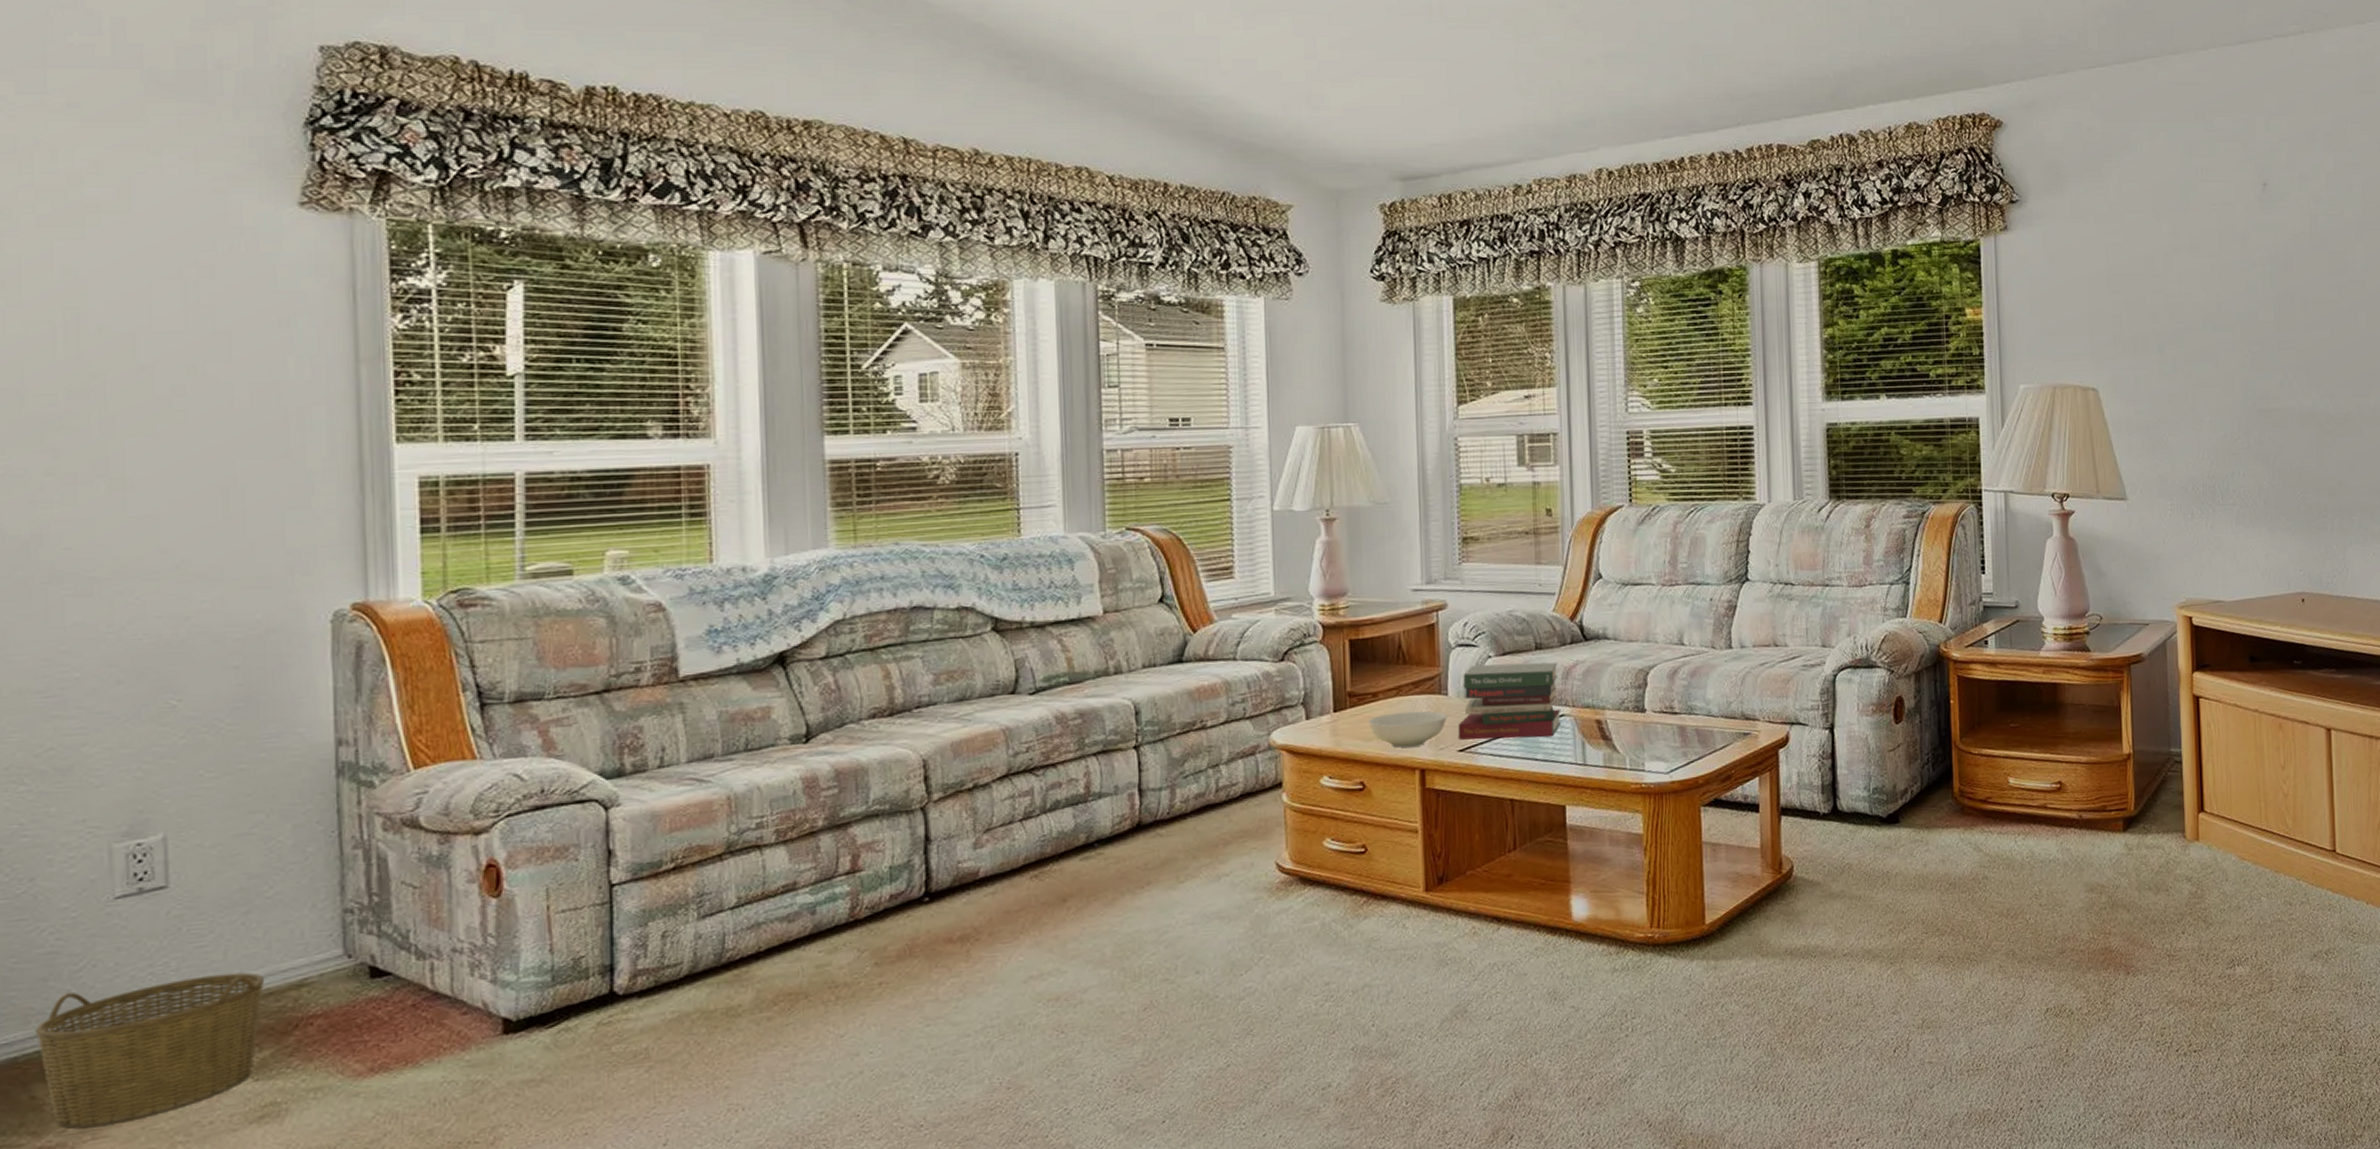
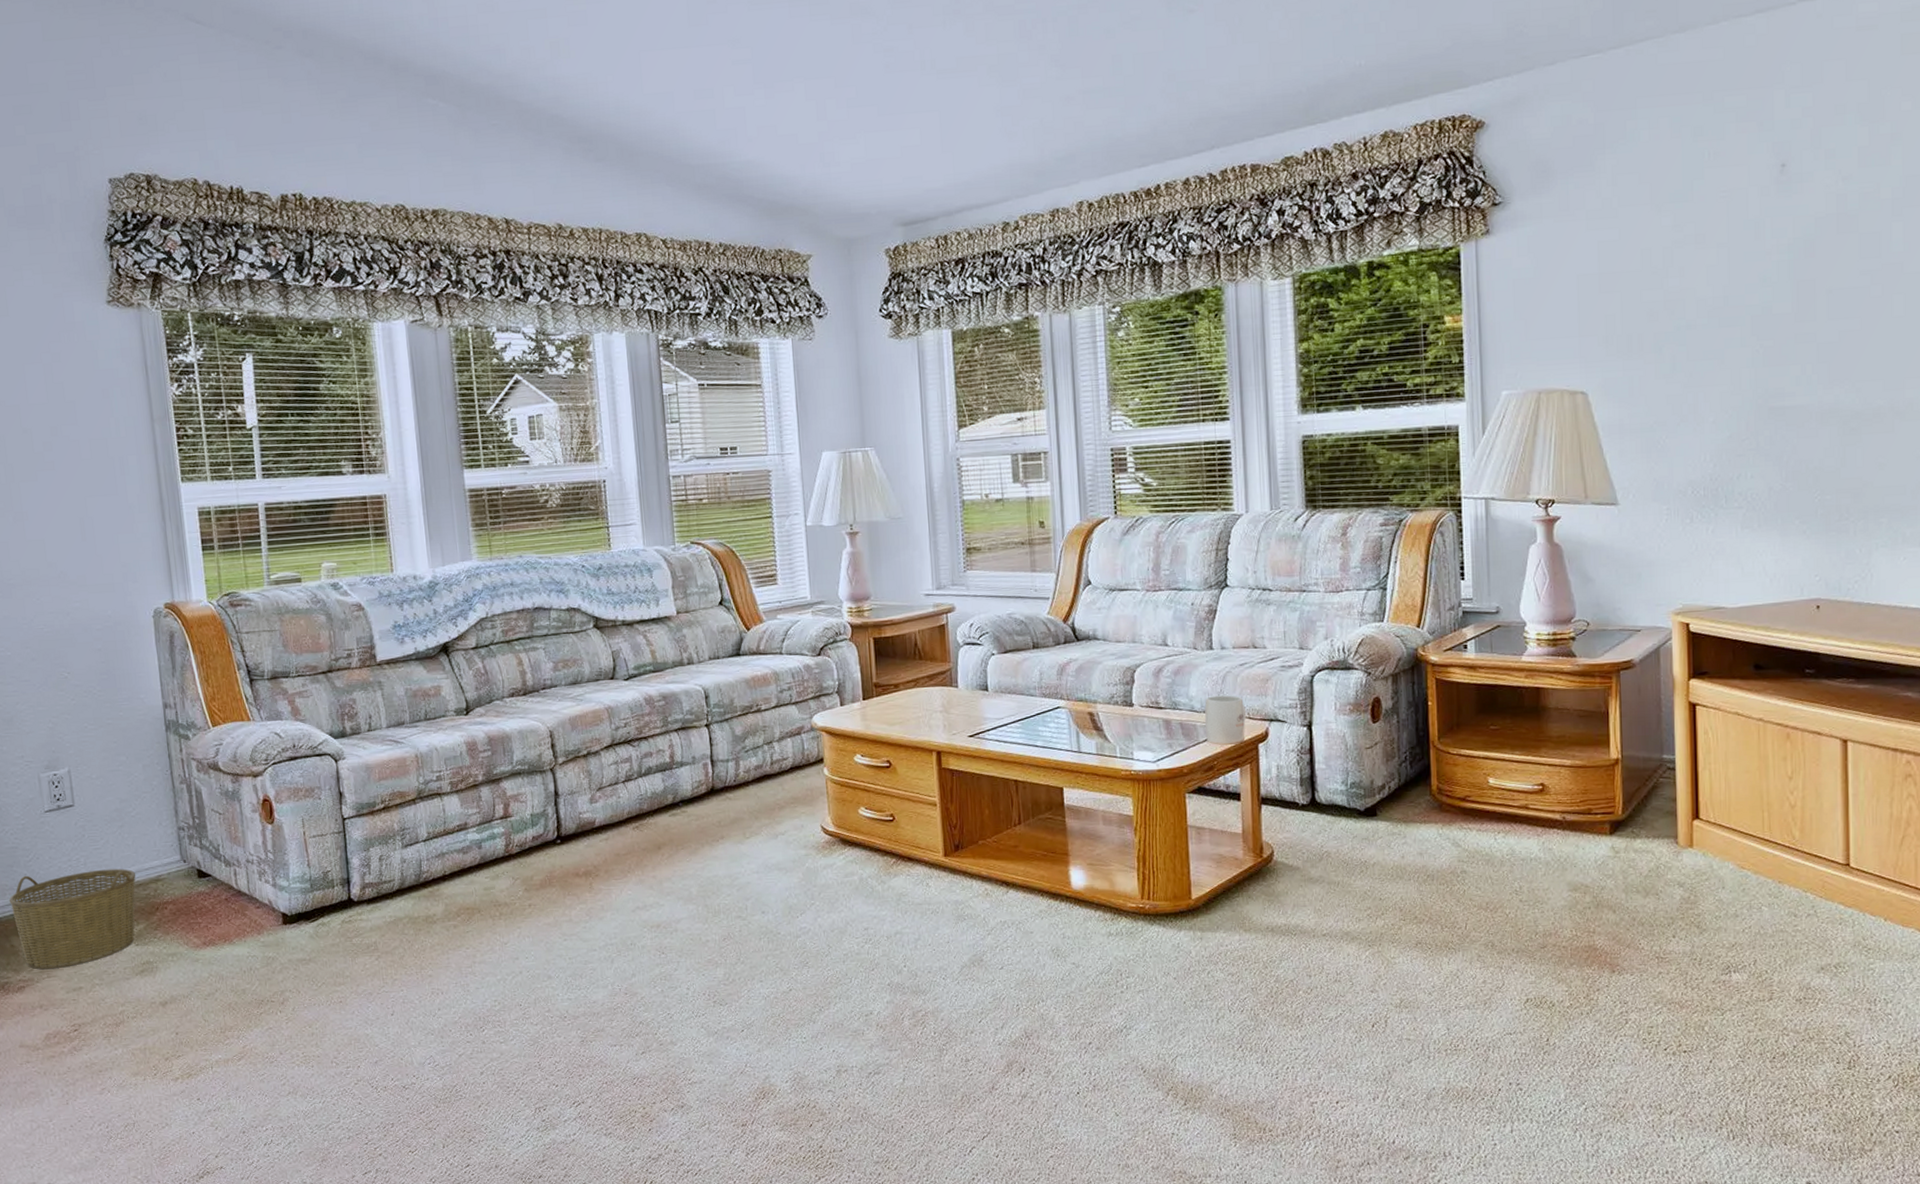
bowl: present [1368,711,1448,748] -> none [891,700,959,732]
books: present [1457,662,1562,740] -> none [967,660,1058,727]
mug: none [1722,697,1766,752] -> present [1204,695,1246,745]

